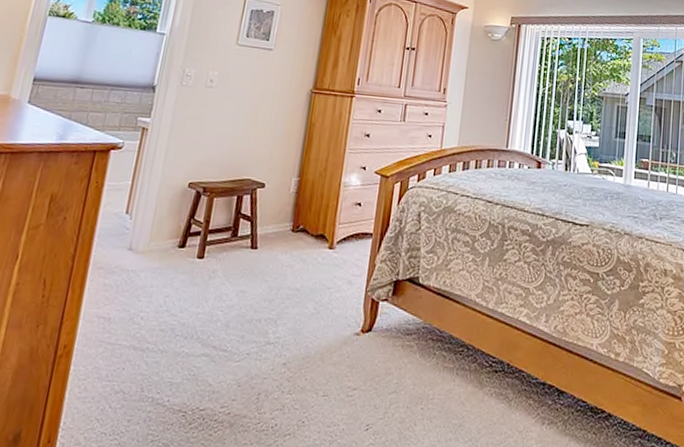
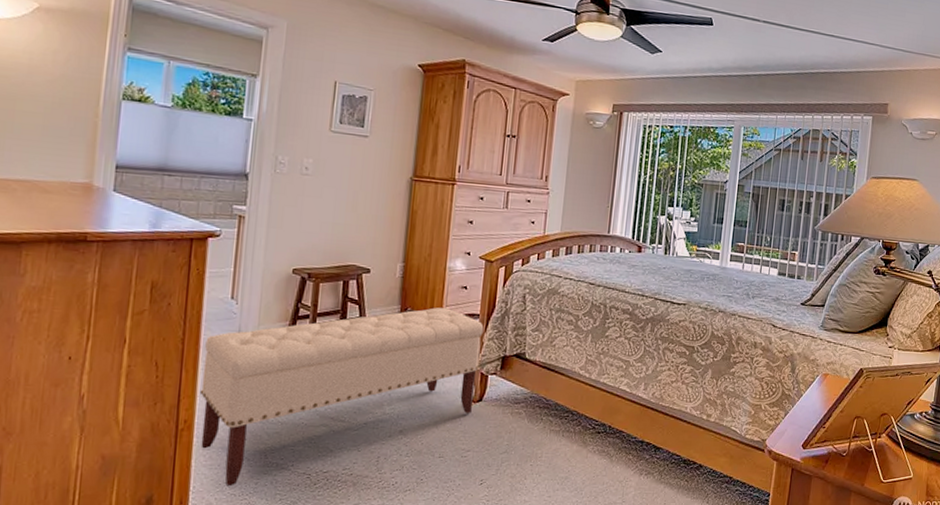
bench: none [77,225,377,424] -> present [199,307,484,487]

